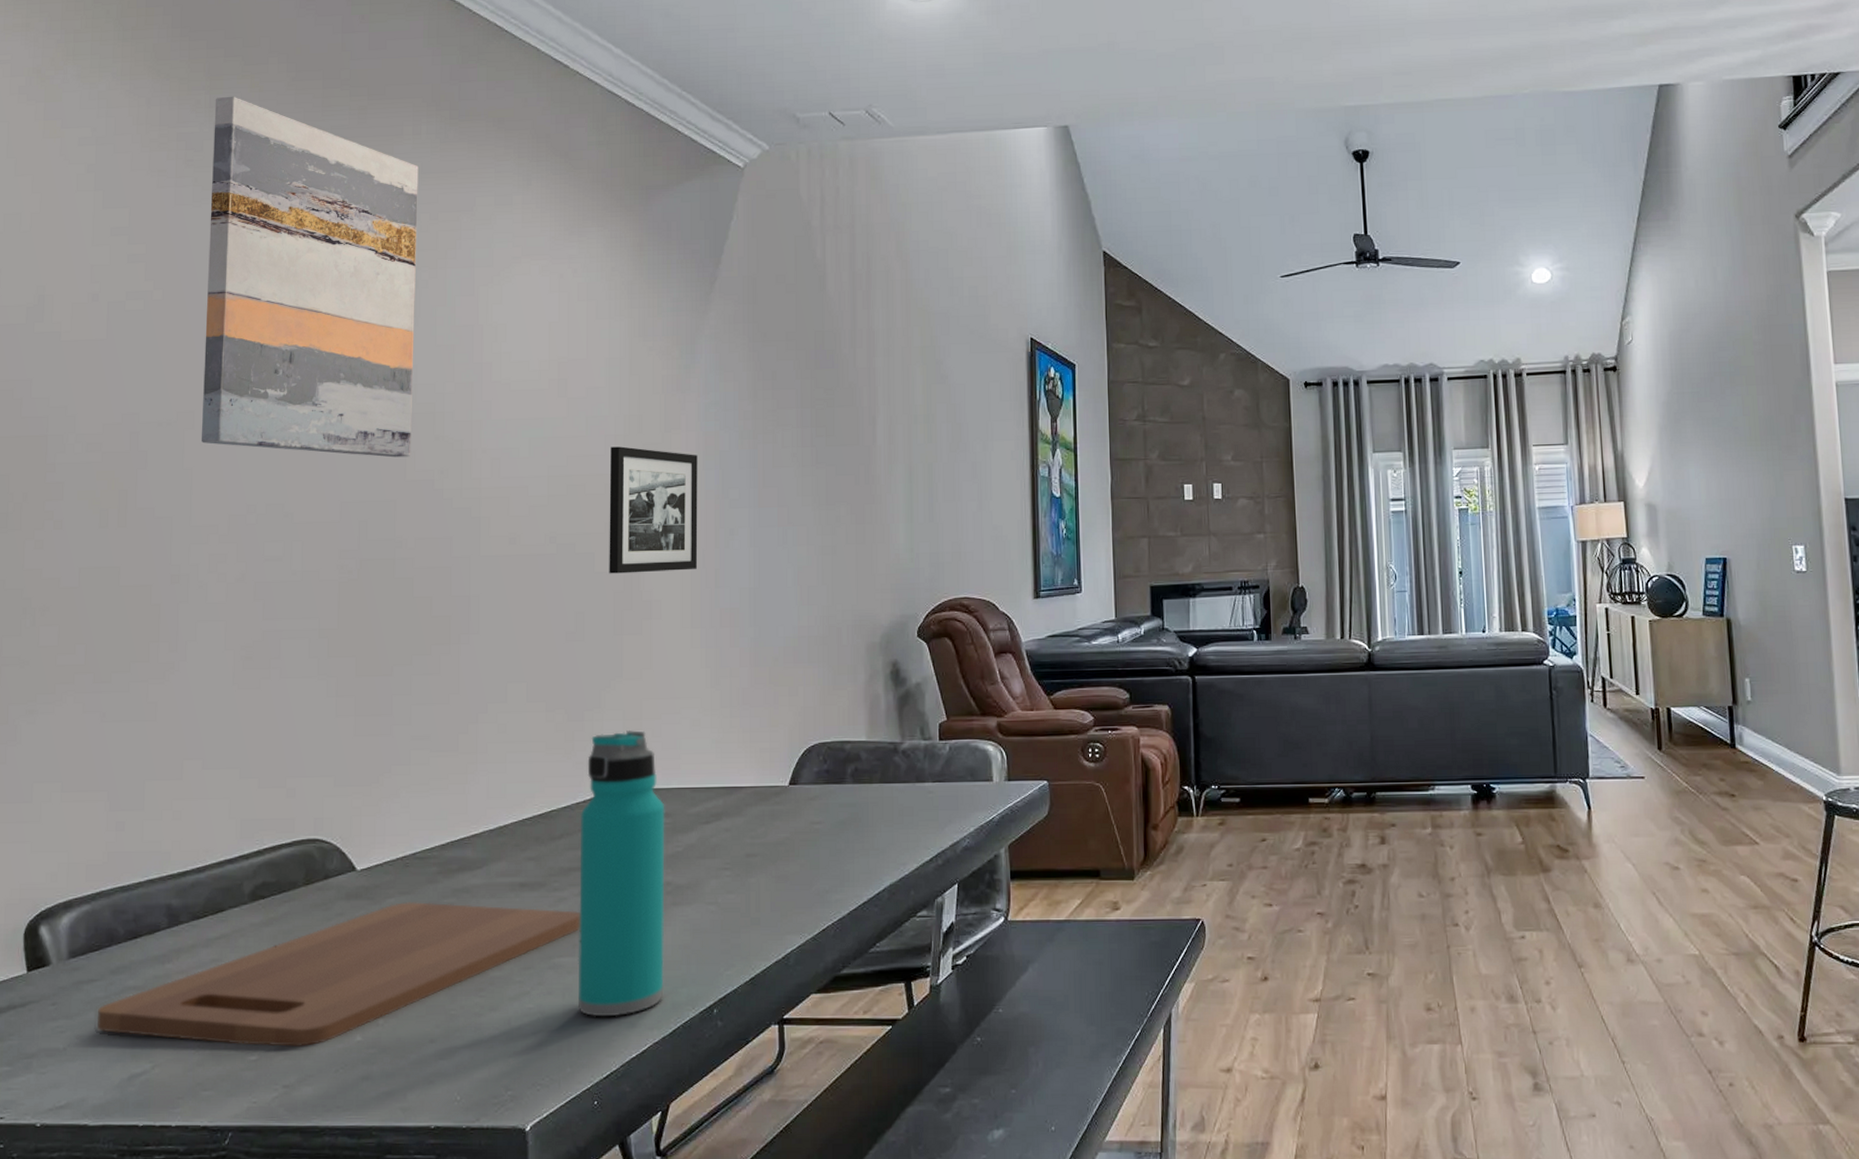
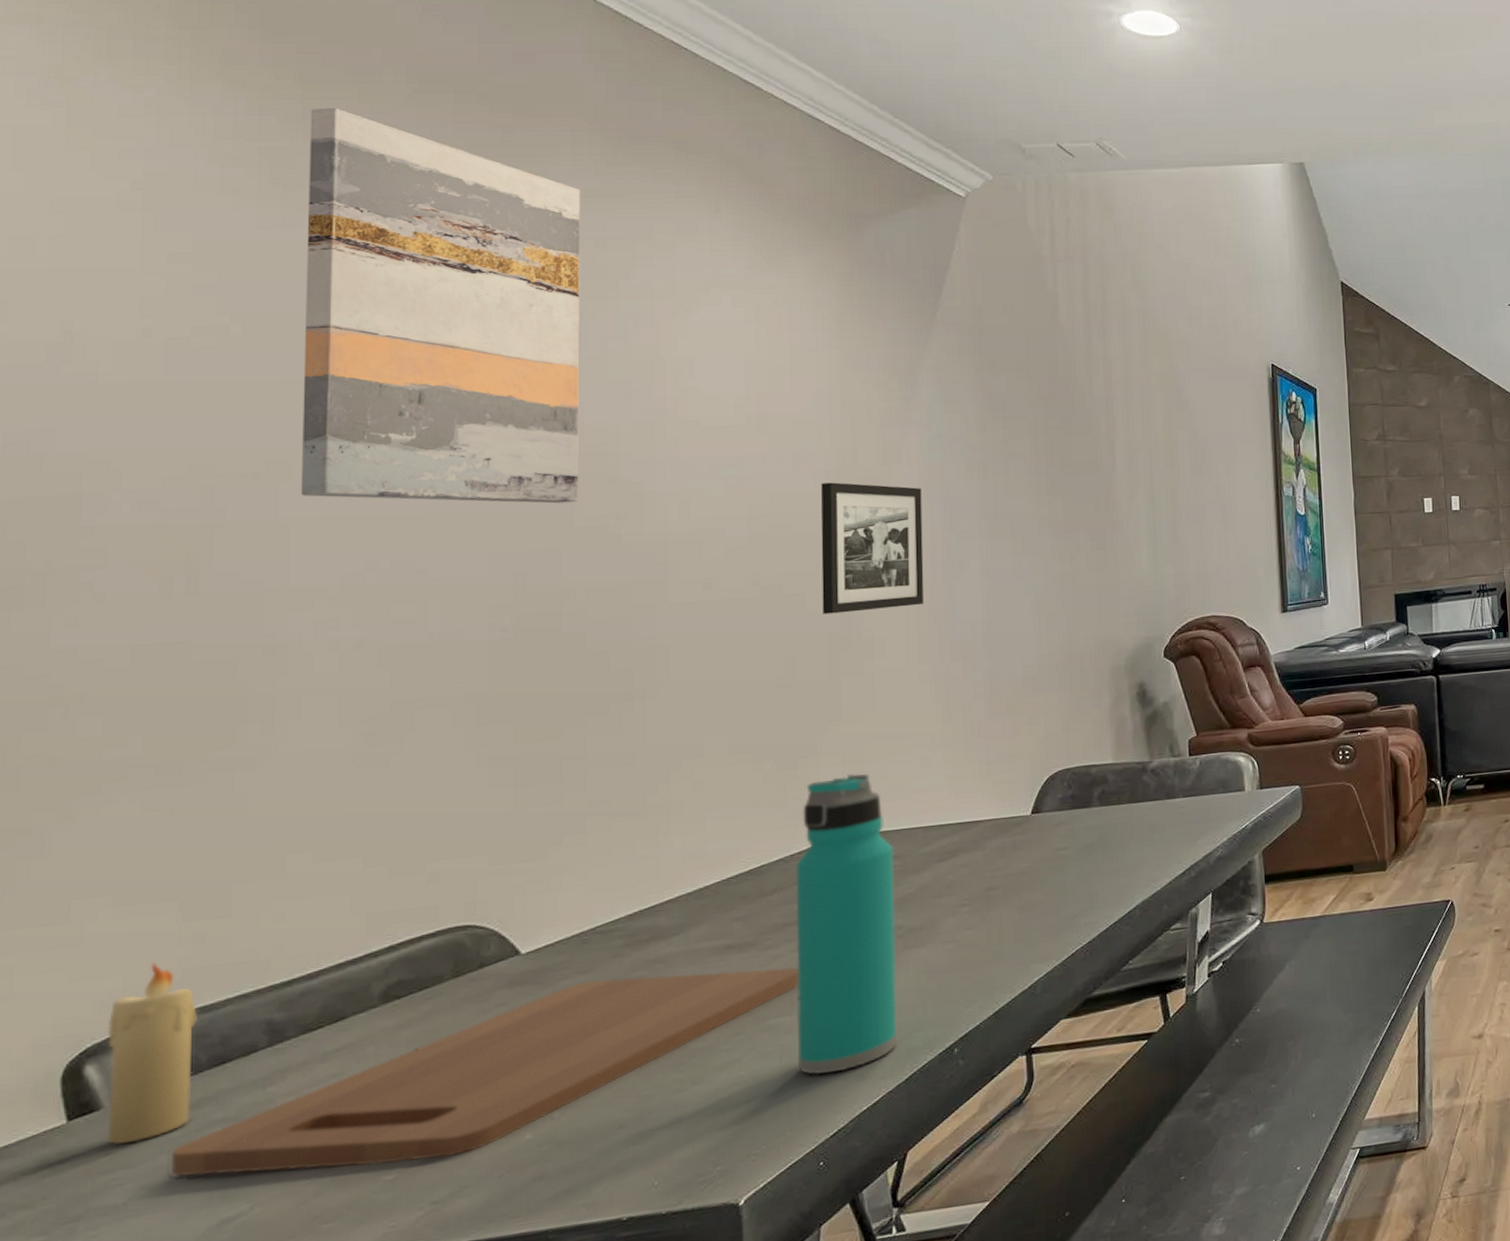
candle: none [54,844,118,997] -> present [107,963,197,1144]

